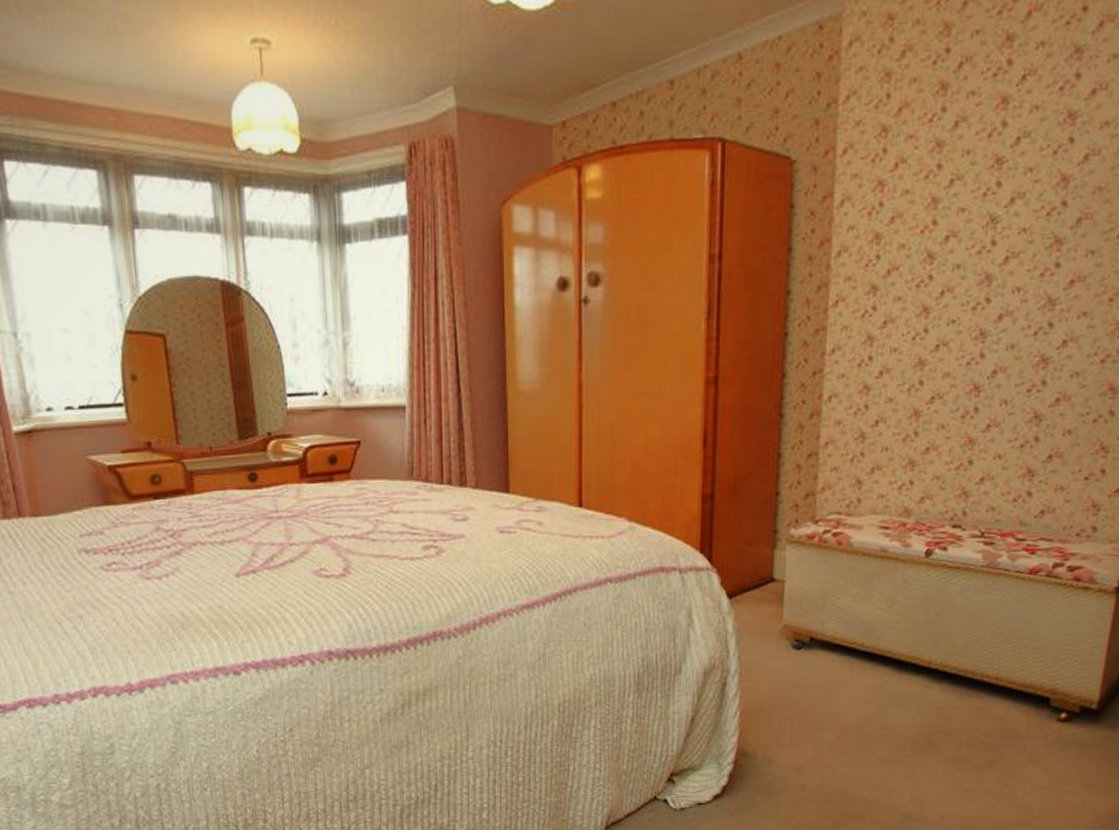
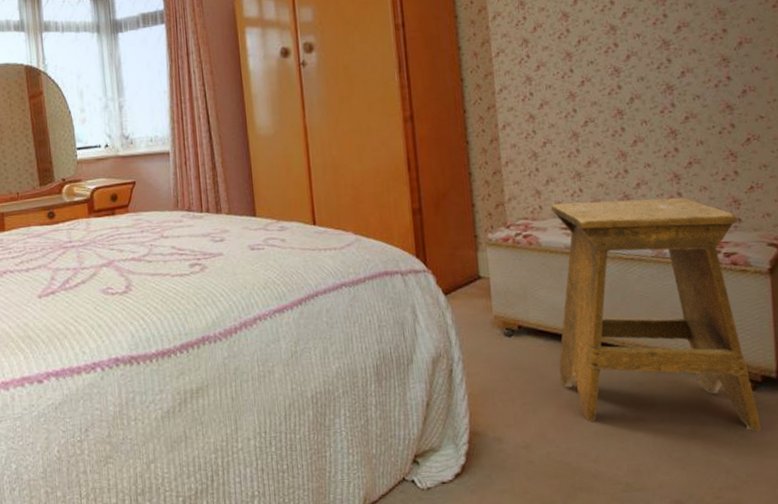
stool: none [848,496,1093,766] -> present [550,198,761,431]

